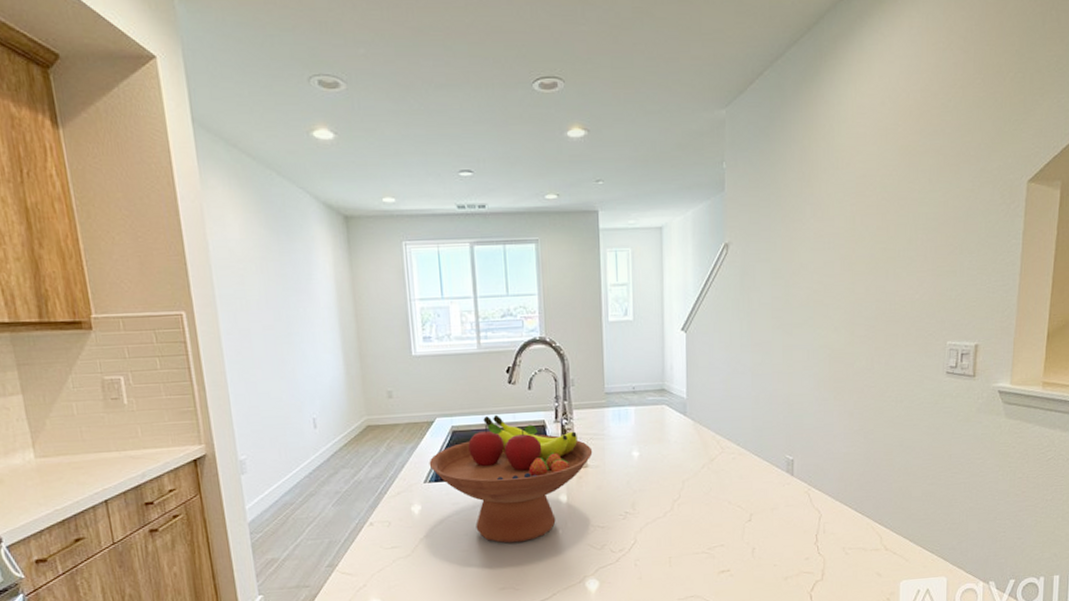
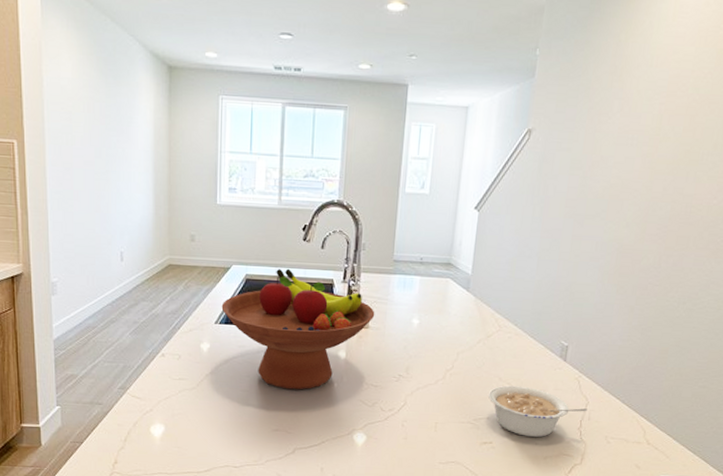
legume: none [719,507,821,559] -> present [488,385,587,438]

